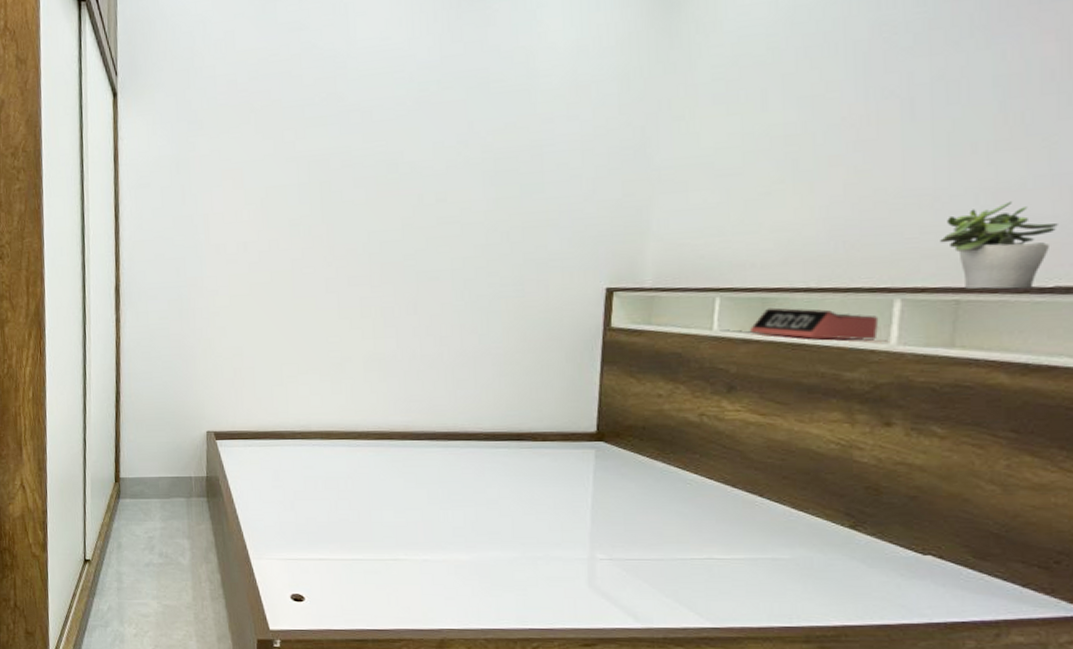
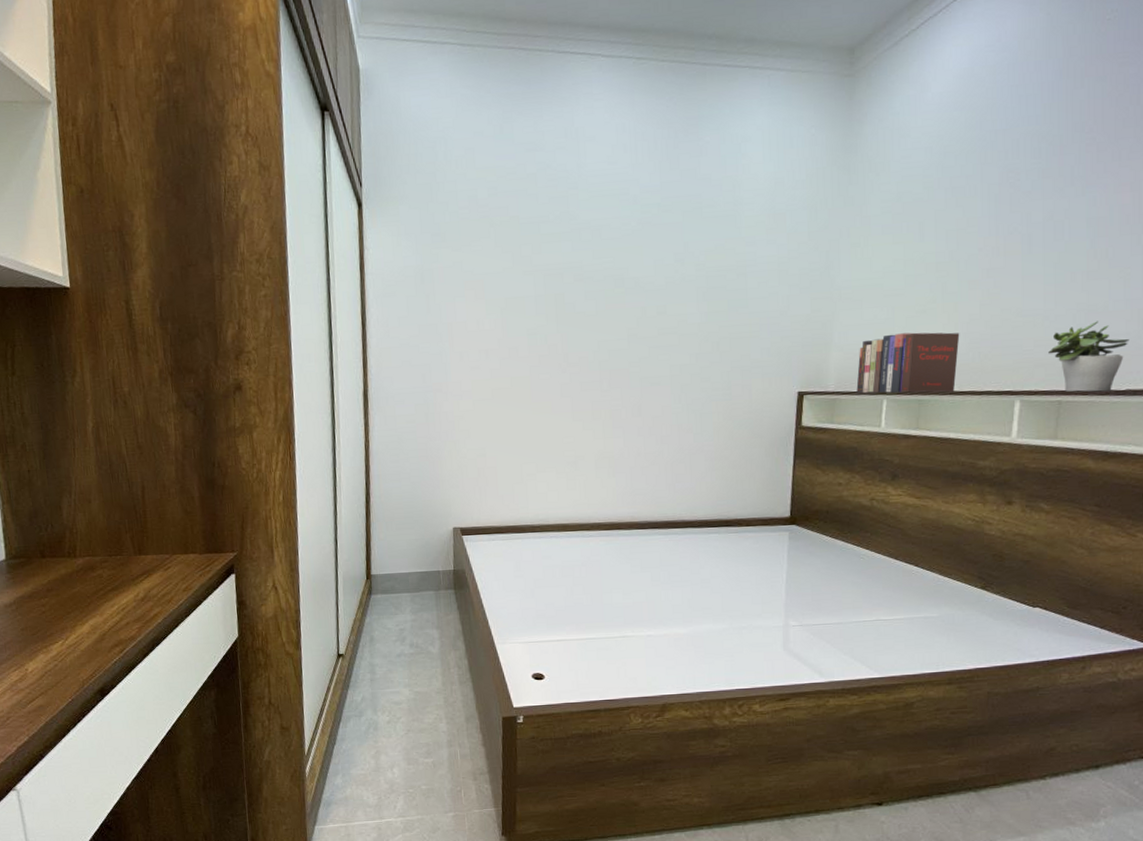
books: none [680,217,817,290] -> present [856,332,960,394]
alarm clock: present [749,307,879,340] -> none [908,408,1004,435]

